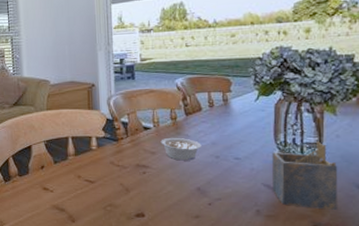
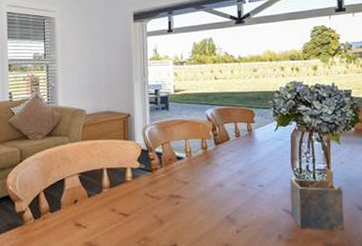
legume: present [160,137,202,161] -> none [192,166,230,190]

